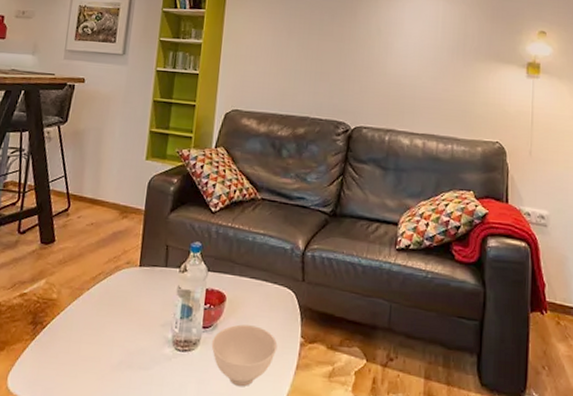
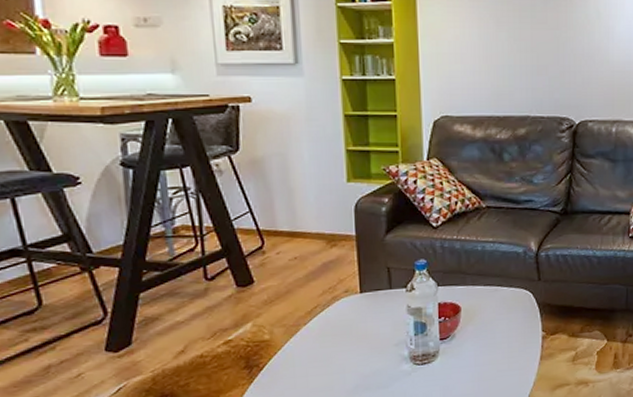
bowl: present [211,324,278,387] -> none [451,329,520,385]

